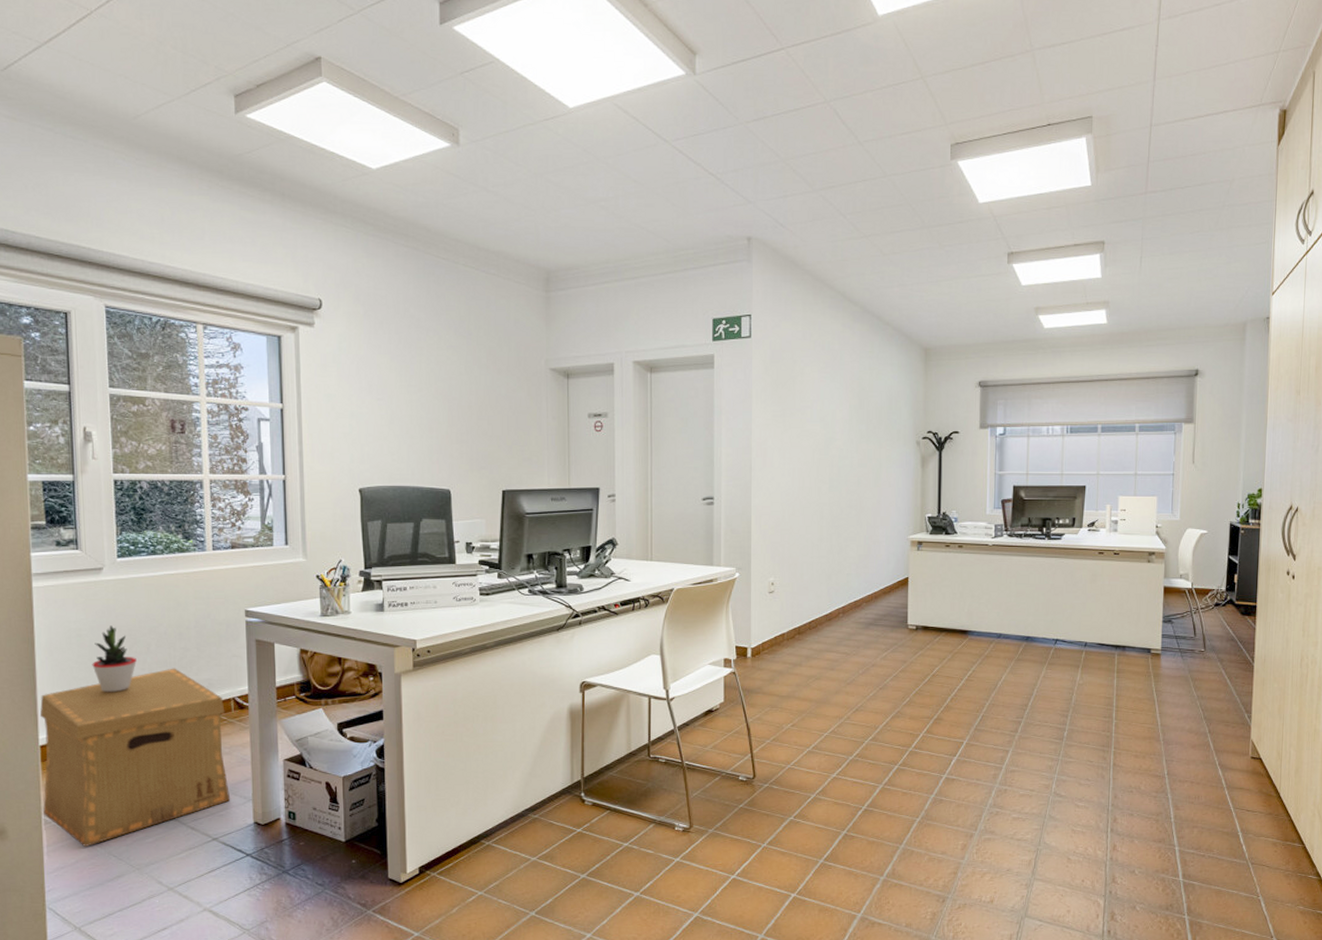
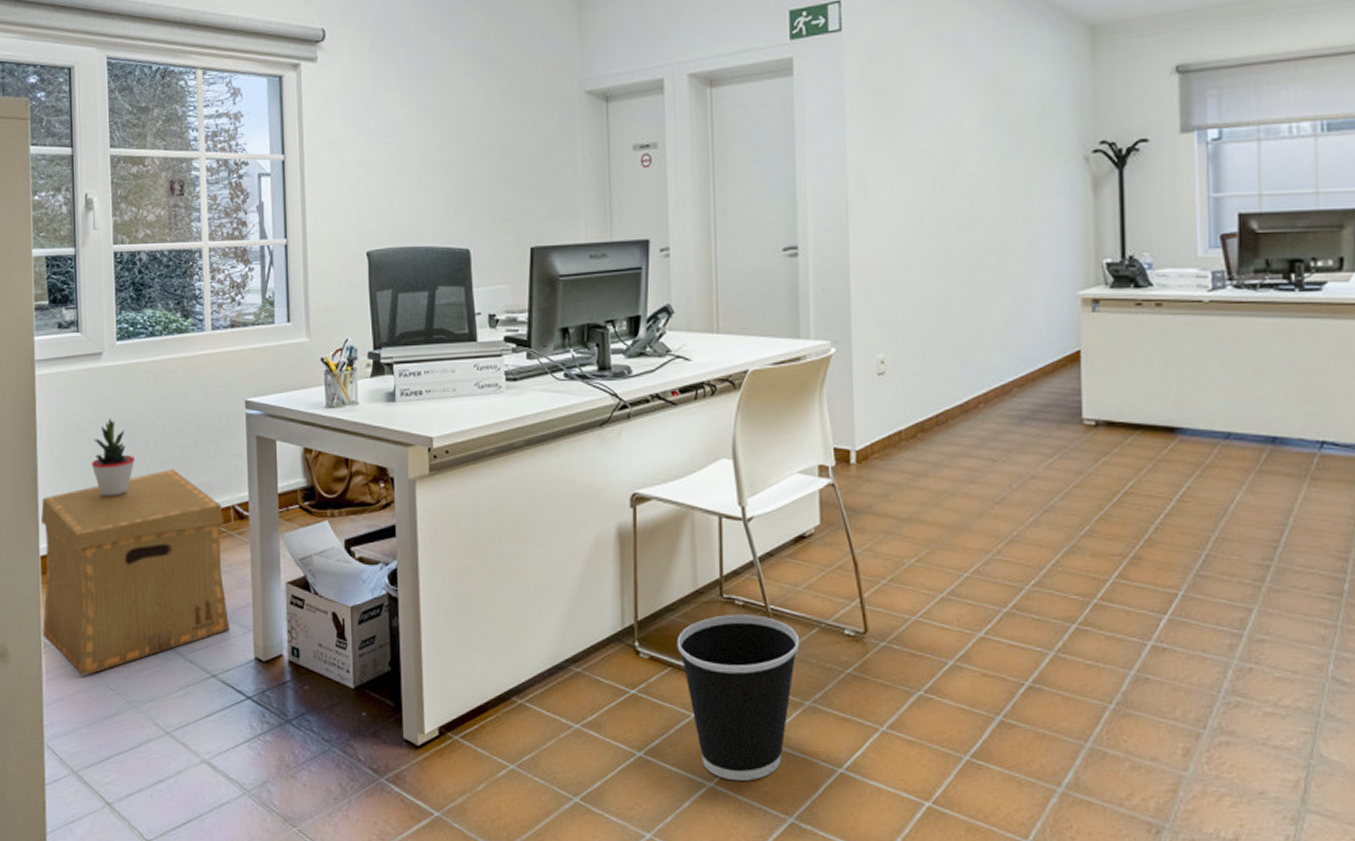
wastebasket: none [614,769,706,890] -> present [677,614,800,781]

